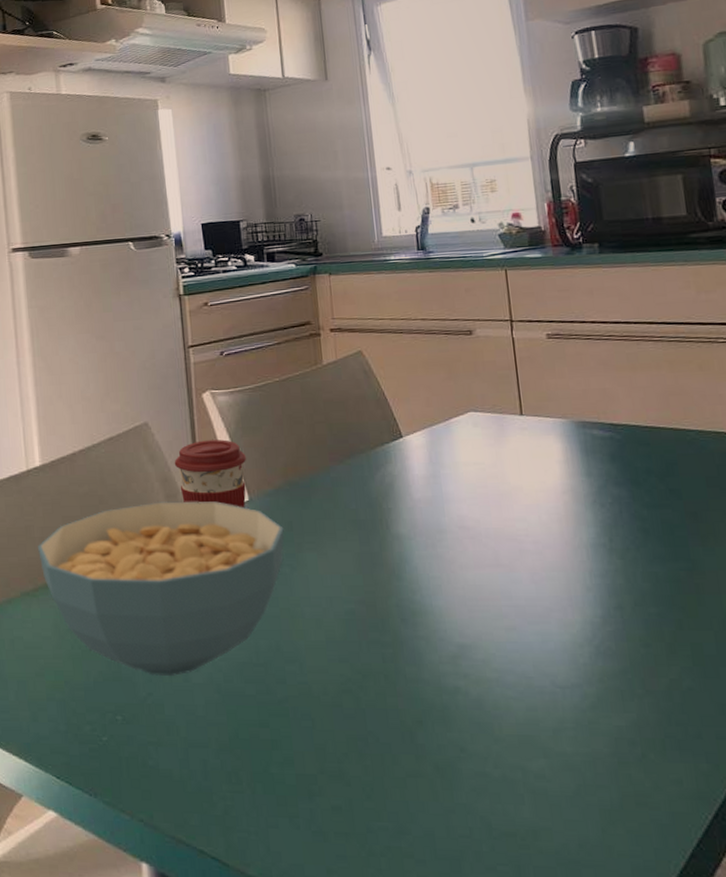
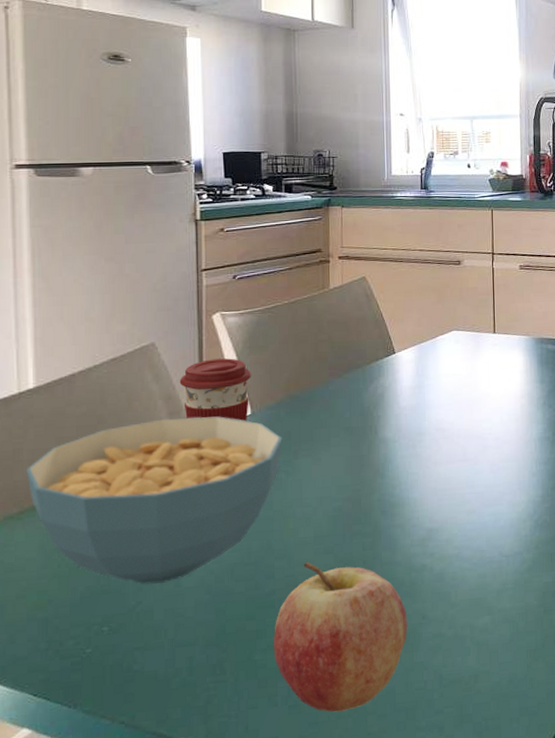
fruit: none [289,670,444,848] -> present [273,562,408,712]

